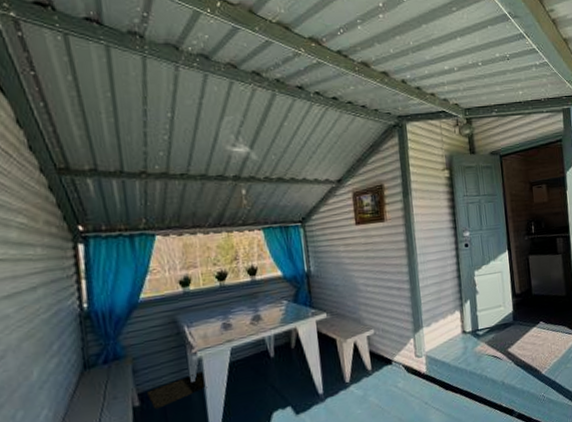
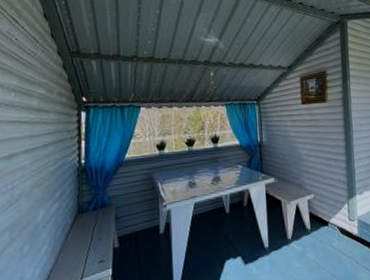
door mat: present [146,369,208,410] -> none [124,220,174,251]

